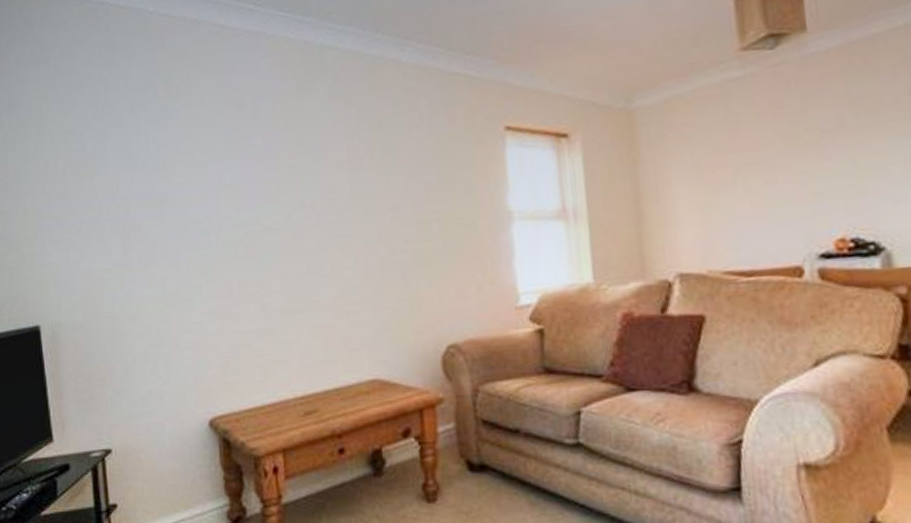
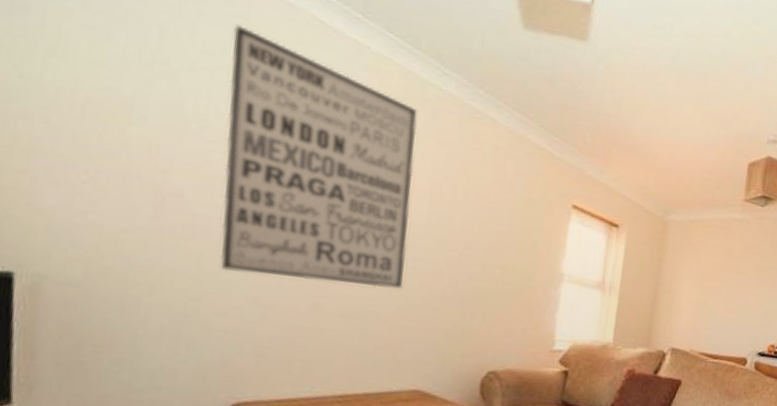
wall art: none [155,56,340,289] -> present [220,25,418,289]

